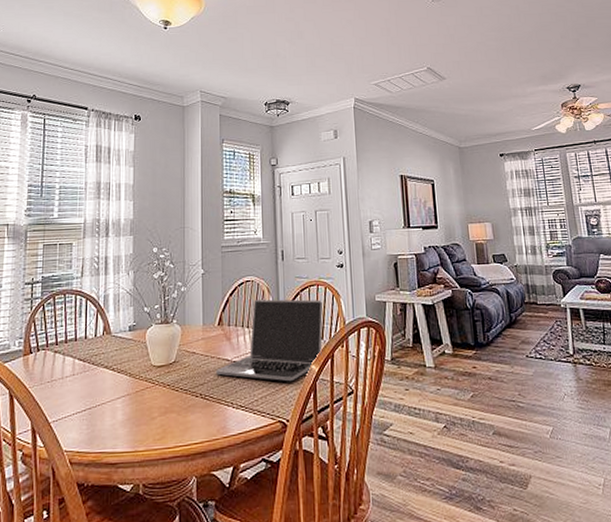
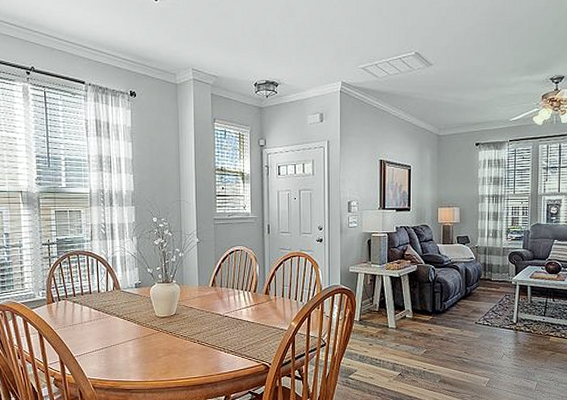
laptop: present [216,299,324,382] -> none [210,266,303,334]

